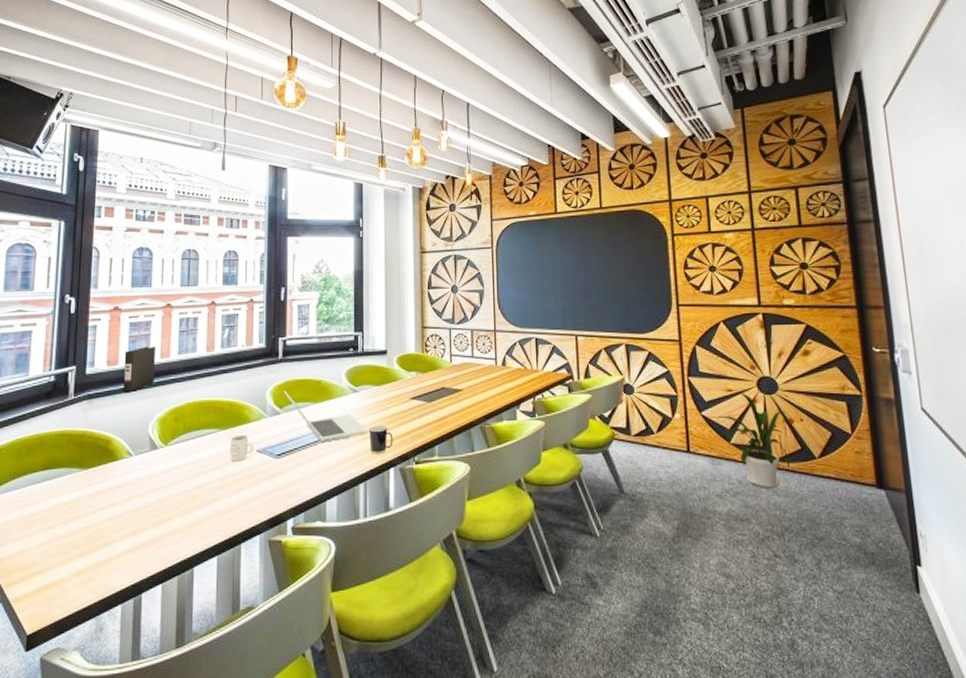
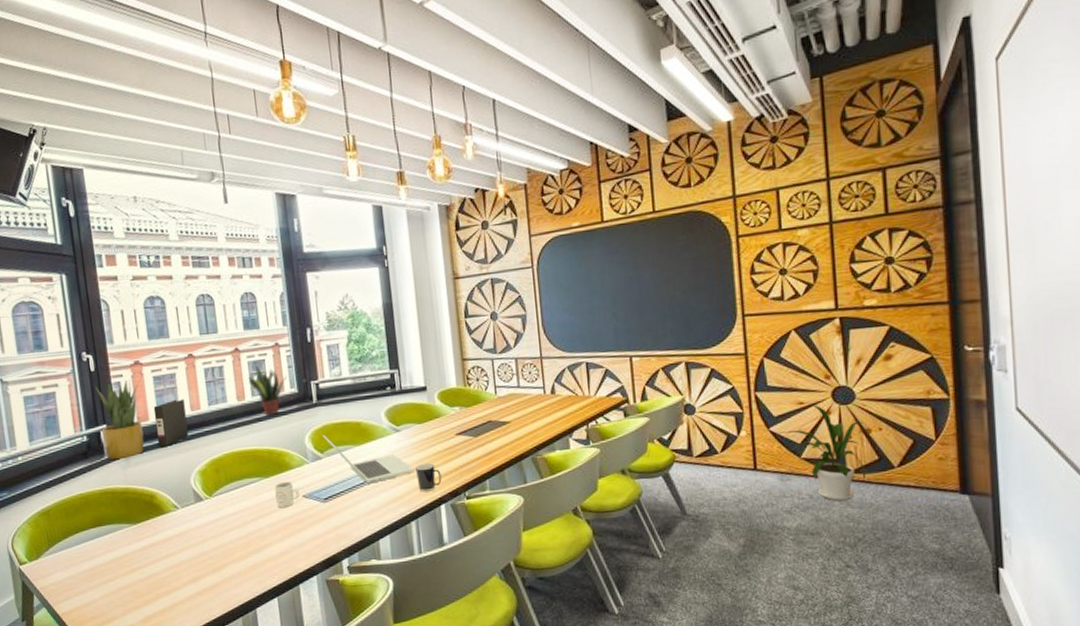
planter: none [70,323,115,402] -> present [94,379,144,460]
potted plant: none [220,319,257,368] -> present [248,365,287,416]

